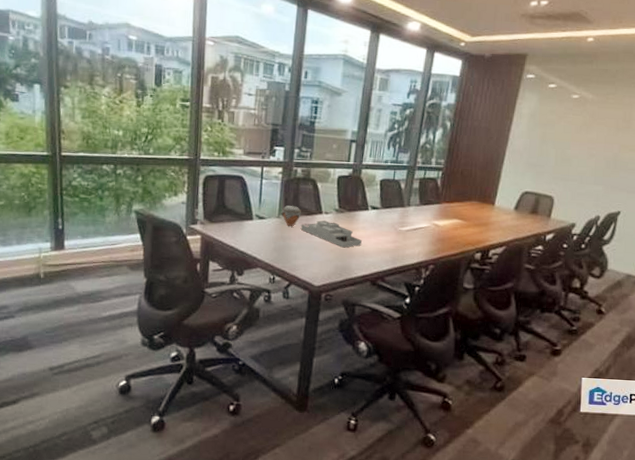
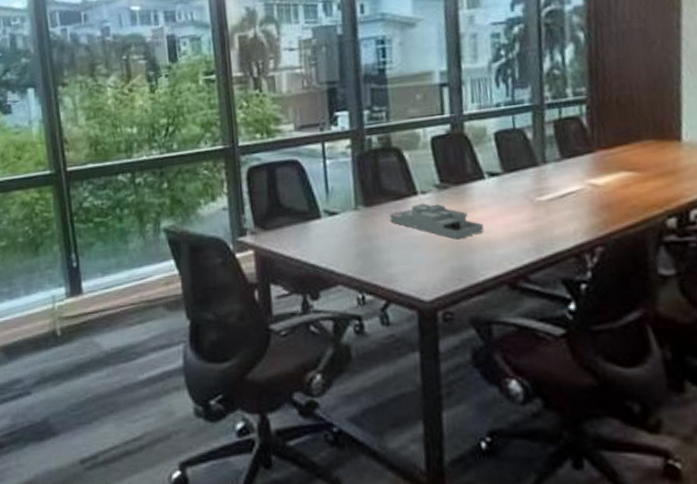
jar: present [281,205,301,226] -> none [359,189,388,219]

